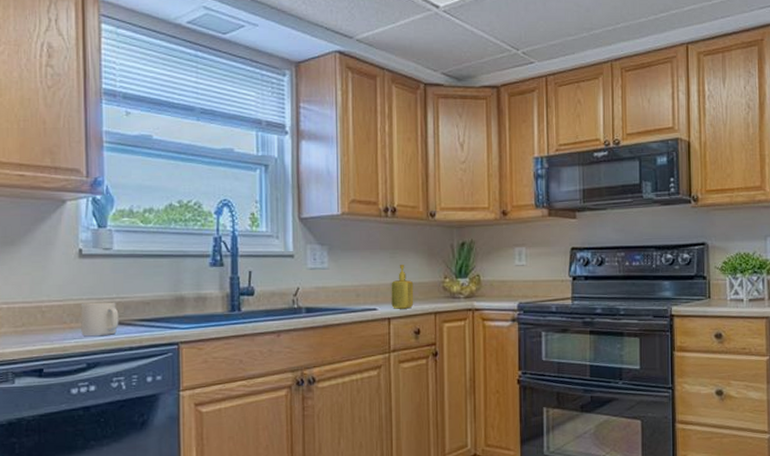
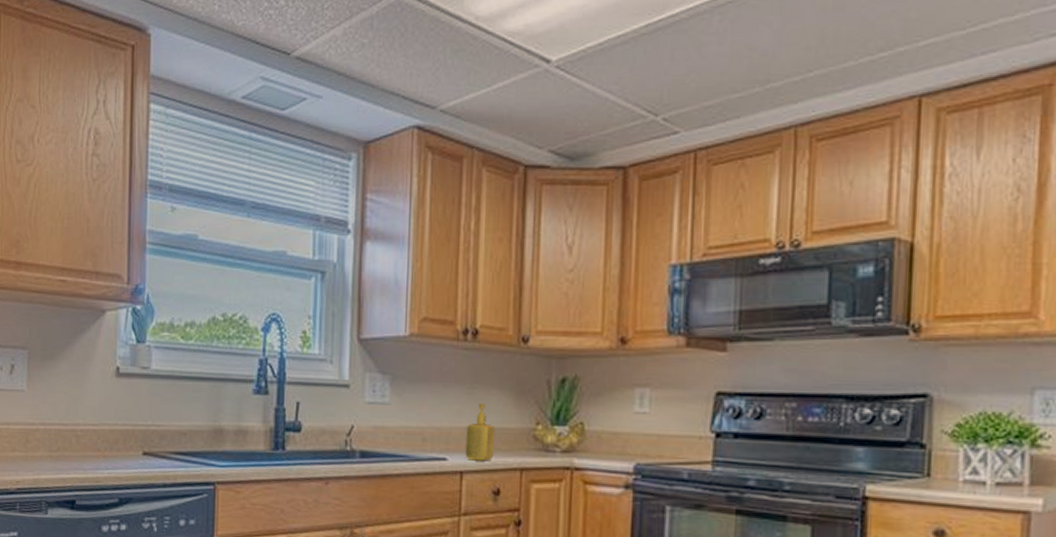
mug: present [81,302,119,337] -> none [115,428,154,469]

